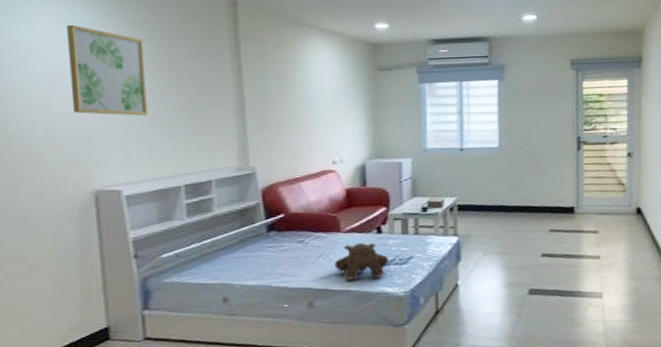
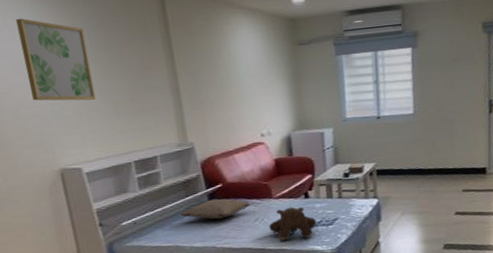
pillow: none [231,230,315,254] -> present [179,198,251,220]

